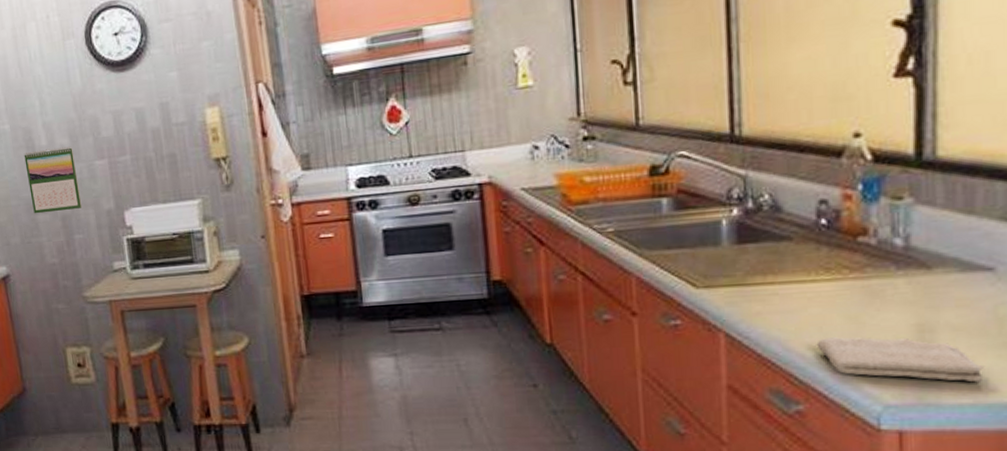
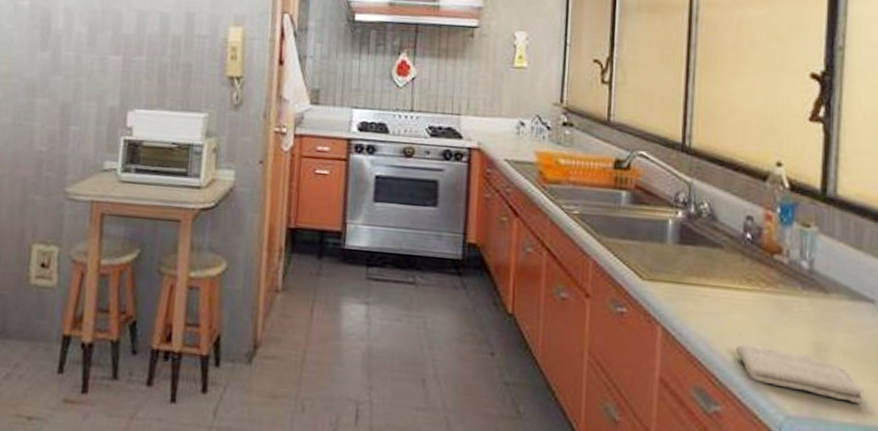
calendar: present [24,146,83,214] -> none [33,33,89,100]

